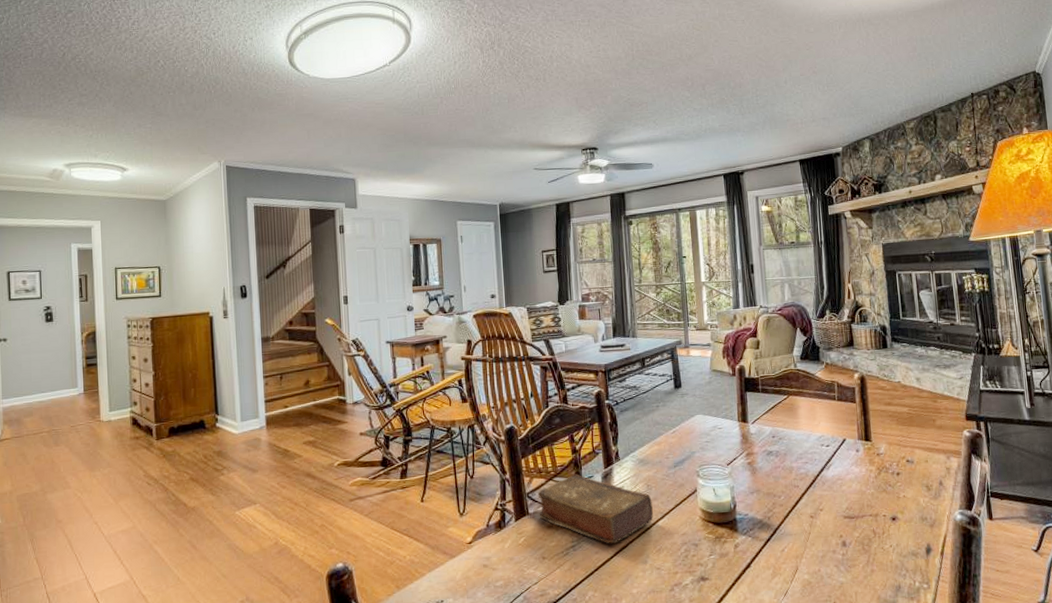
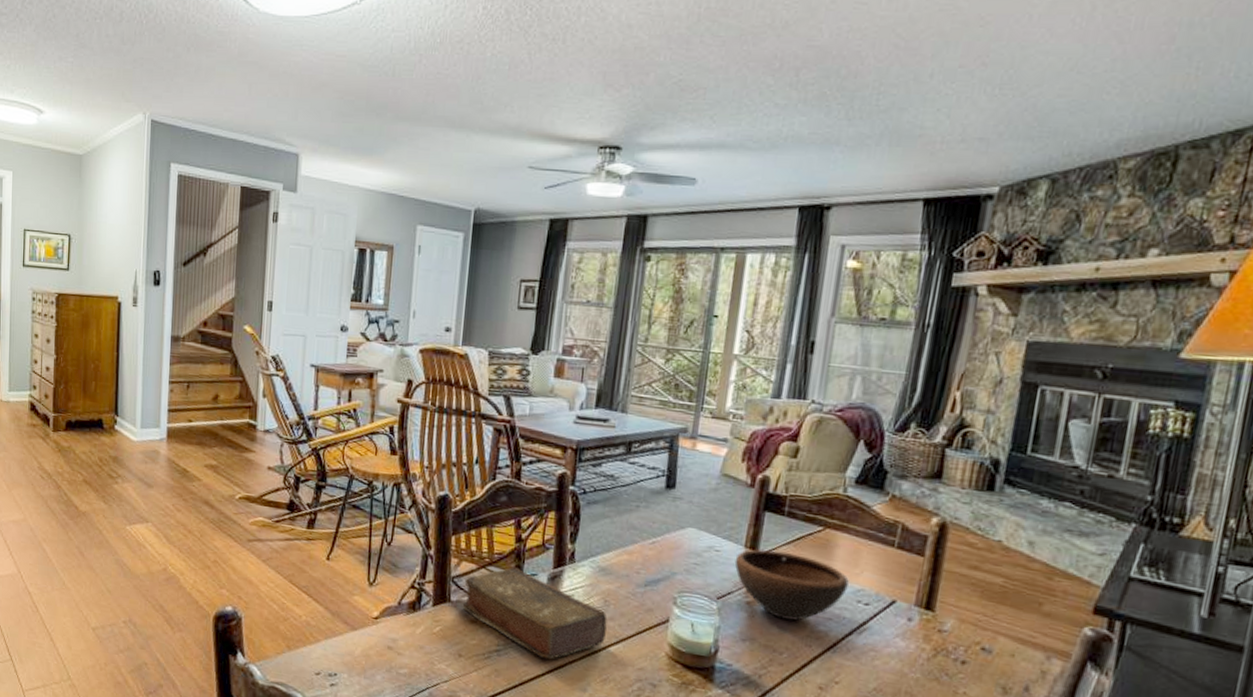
bowl: none [733,419,813,470] -> present [734,549,849,621]

